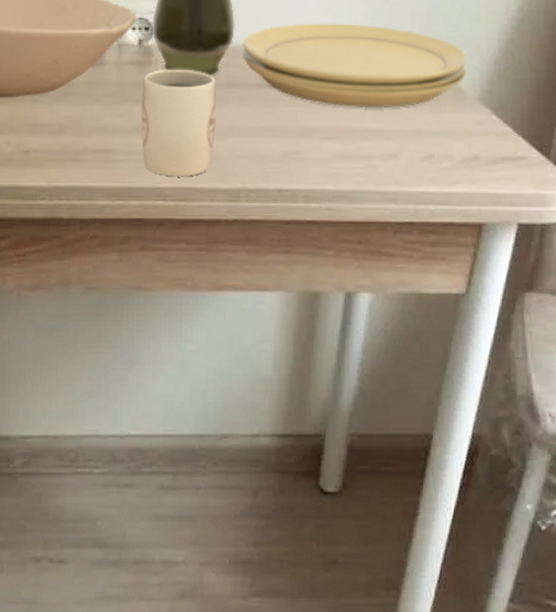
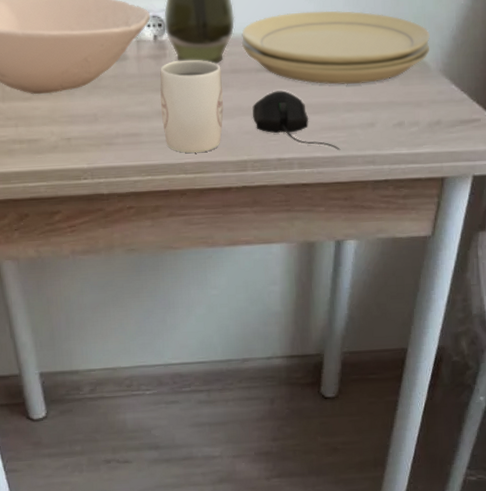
computer mouse: none [251,110,356,183] -> present [252,90,341,150]

